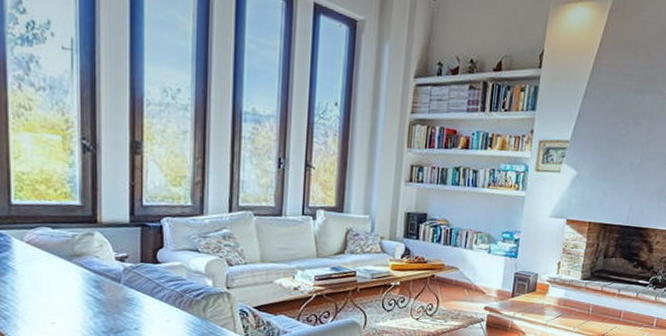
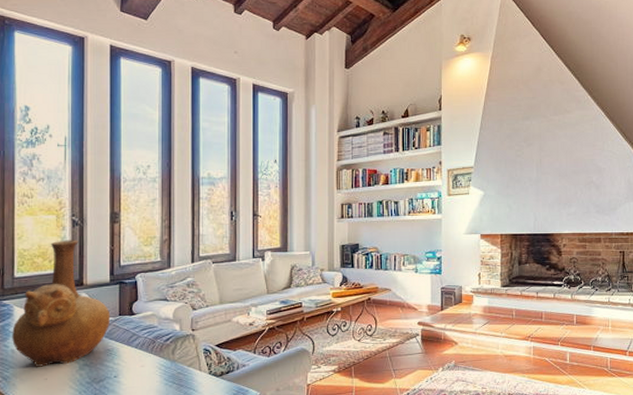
vase: none [11,167,131,310] -> present [12,240,111,367]

